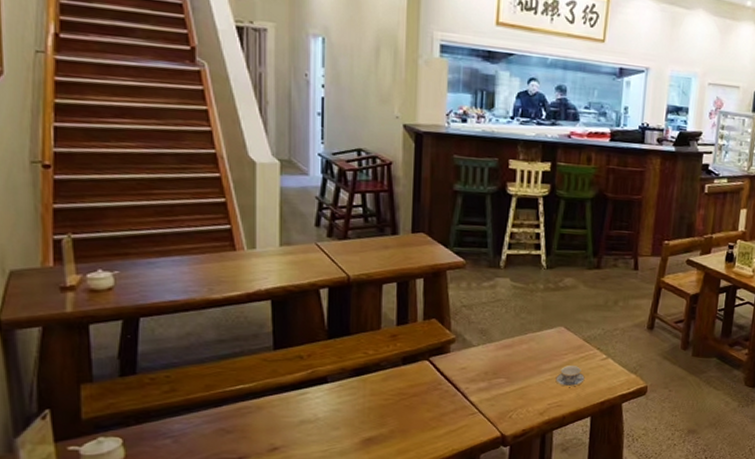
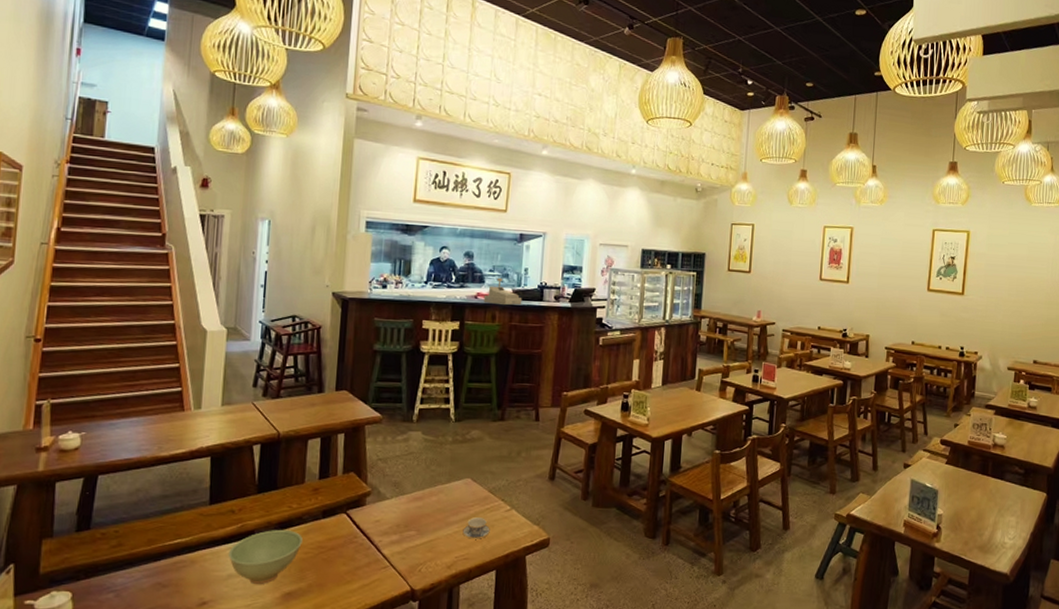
bowl: none [300,376,381,430] -> present [229,530,303,584]
cash register: none [578,115,622,147] -> present [483,277,522,306]

